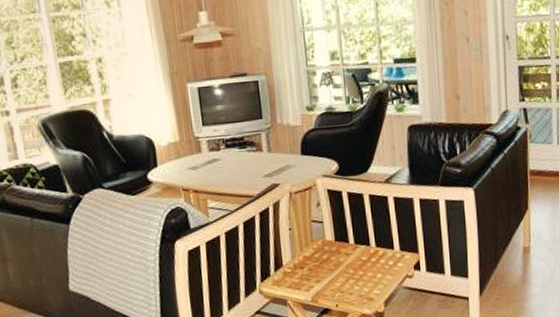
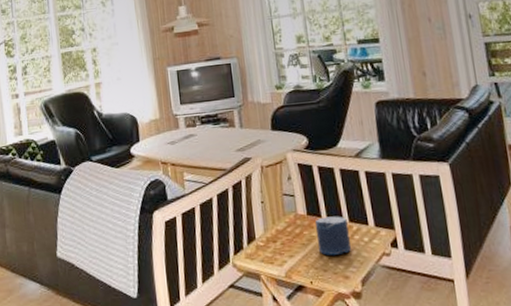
candle: none [342,241,376,280] -> present [314,216,351,255]

